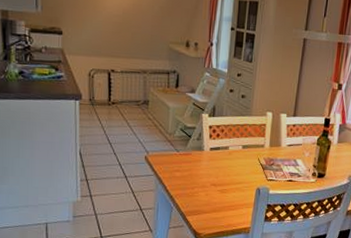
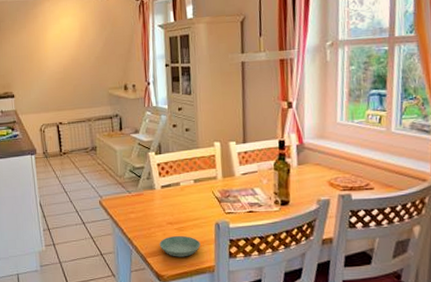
saucer: none [200,196,240,218] -> present [159,235,201,257]

